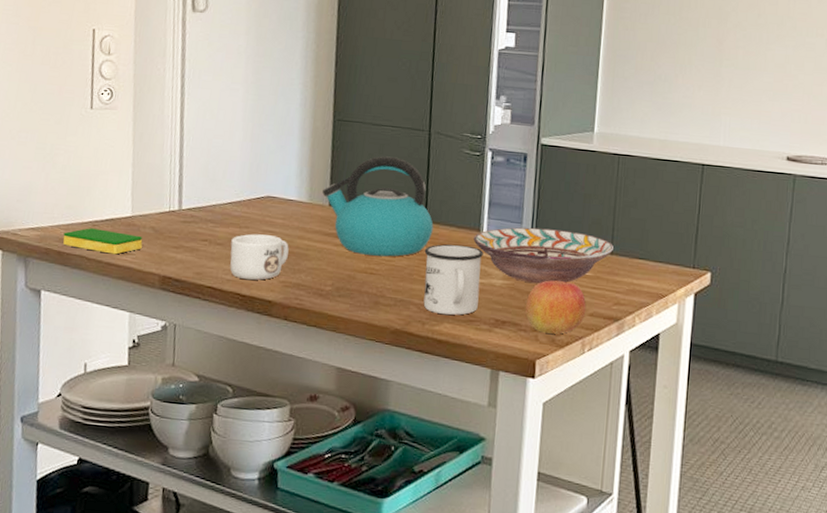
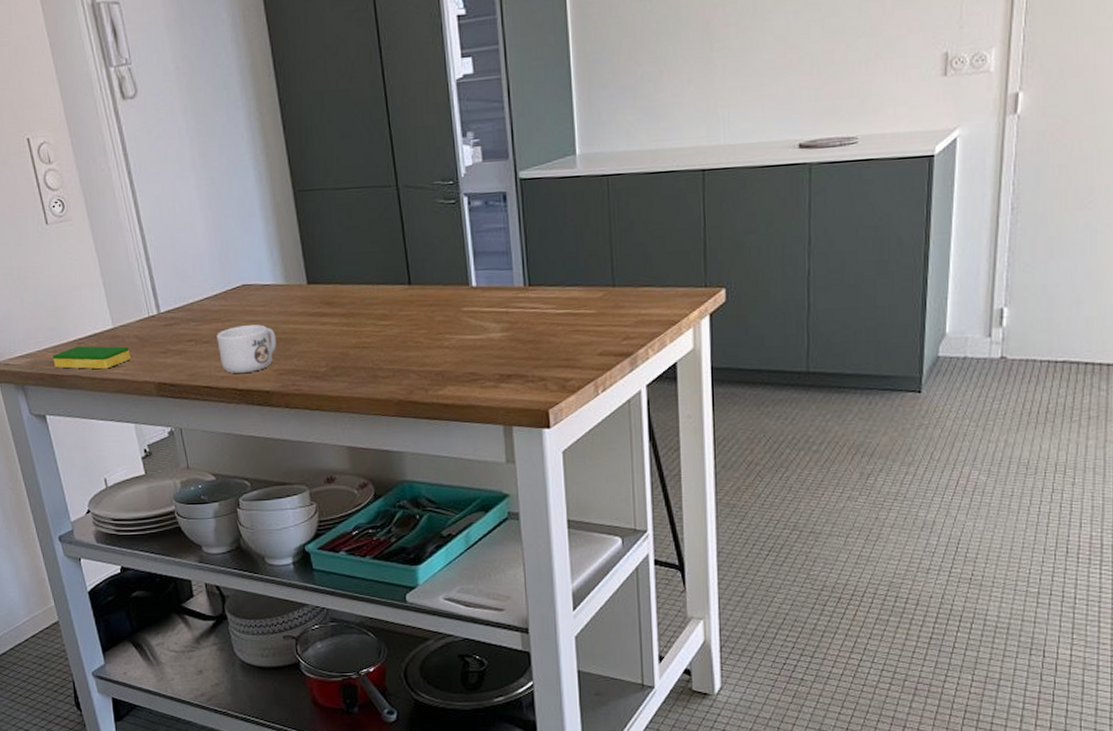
kettle: present [322,156,434,257] -> none [297,220,419,330]
mug: present [423,244,483,315] -> none [414,302,479,378]
decorative bowl: present [473,227,613,284] -> none [463,268,615,332]
apple: present [525,280,587,334] -> none [528,323,594,381]

